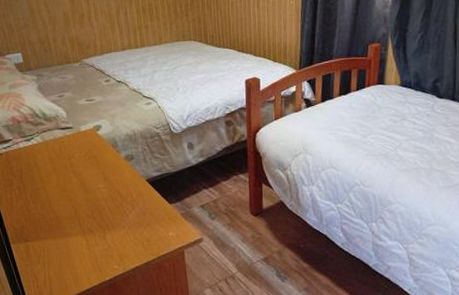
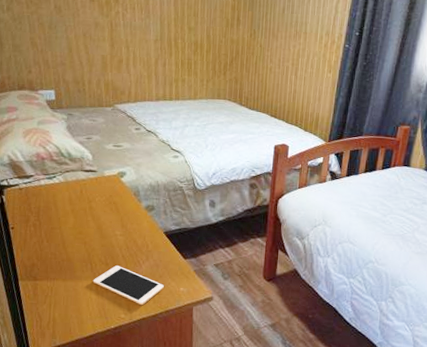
cell phone: none [82,218,153,255] -> present [92,265,164,306]

